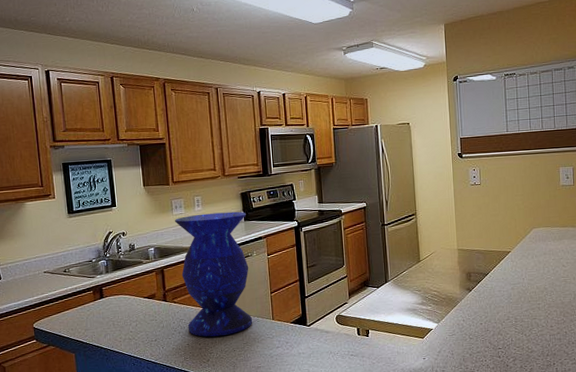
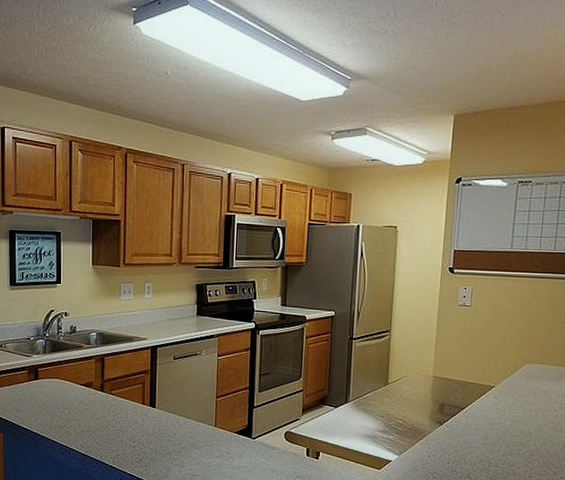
vase: present [175,211,252,337] -> none [122,302,199,437]

